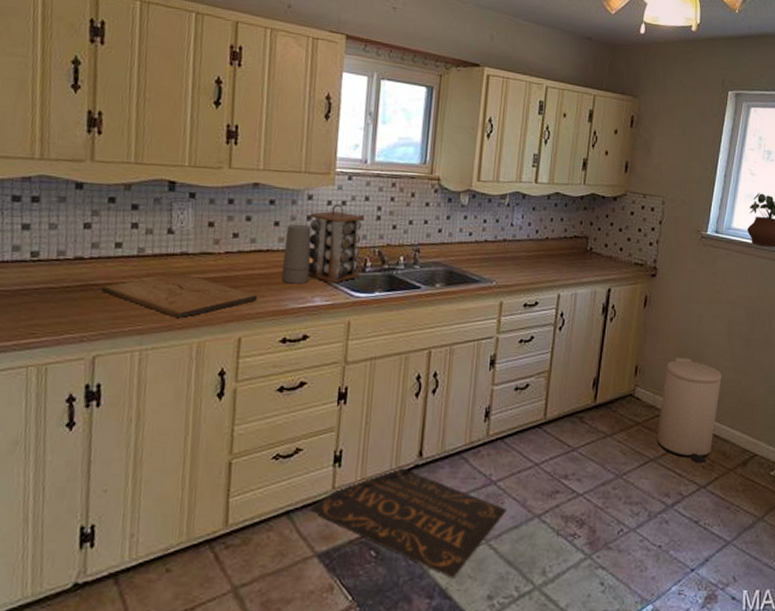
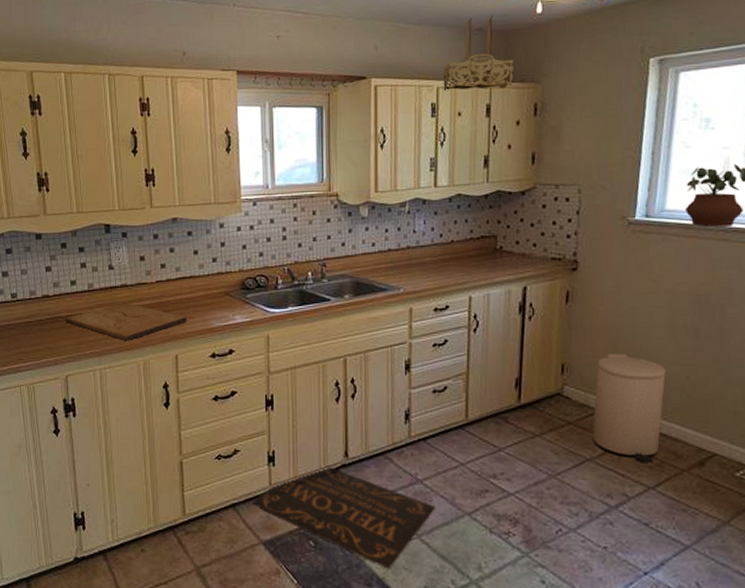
canister: present [281,223,312,284] -> none [204,250,229,305]
spice rack: present [308,203,365,283] -> none [223,229,273,302]
decorative basket: none [552,26,618,98] -> present [443,15,514,92]

